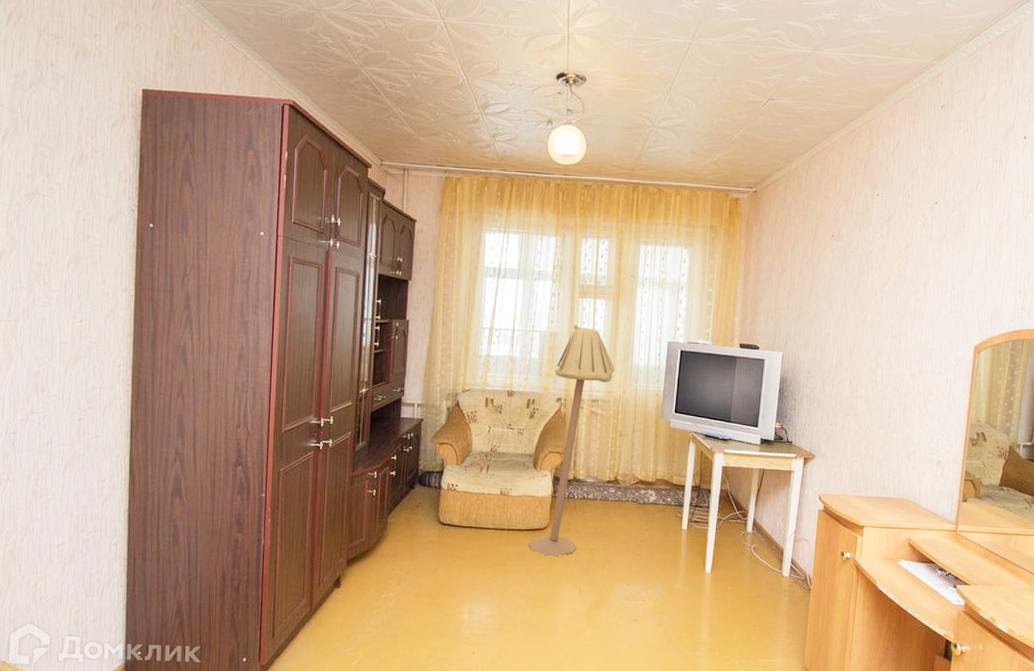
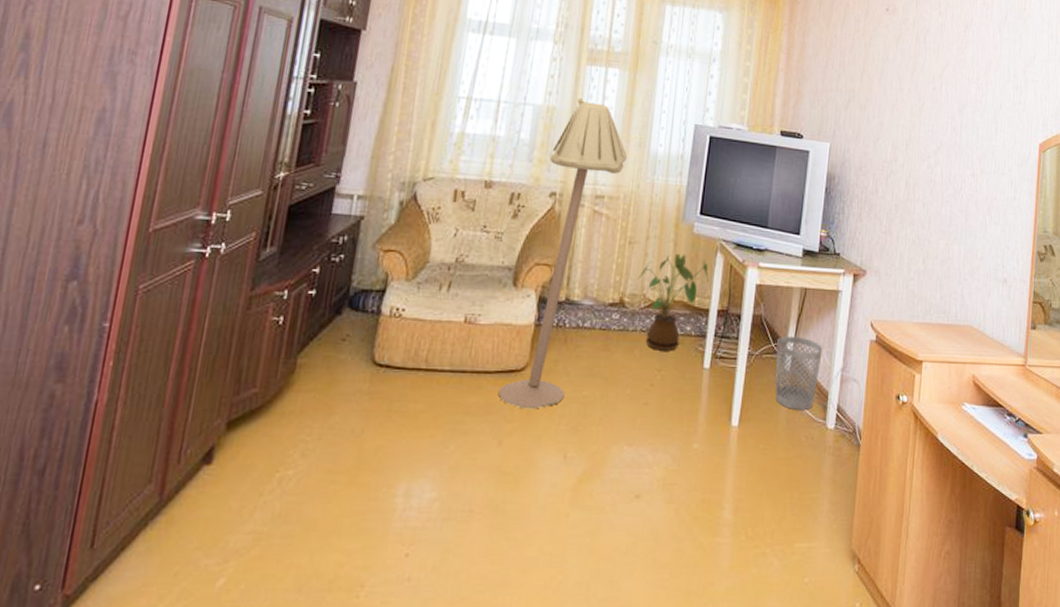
house plant: none [629,443,685,516] -> present [639,253,710,351]
wastebasket: none [740,506,779,562] -> present [775,335,823,410]

